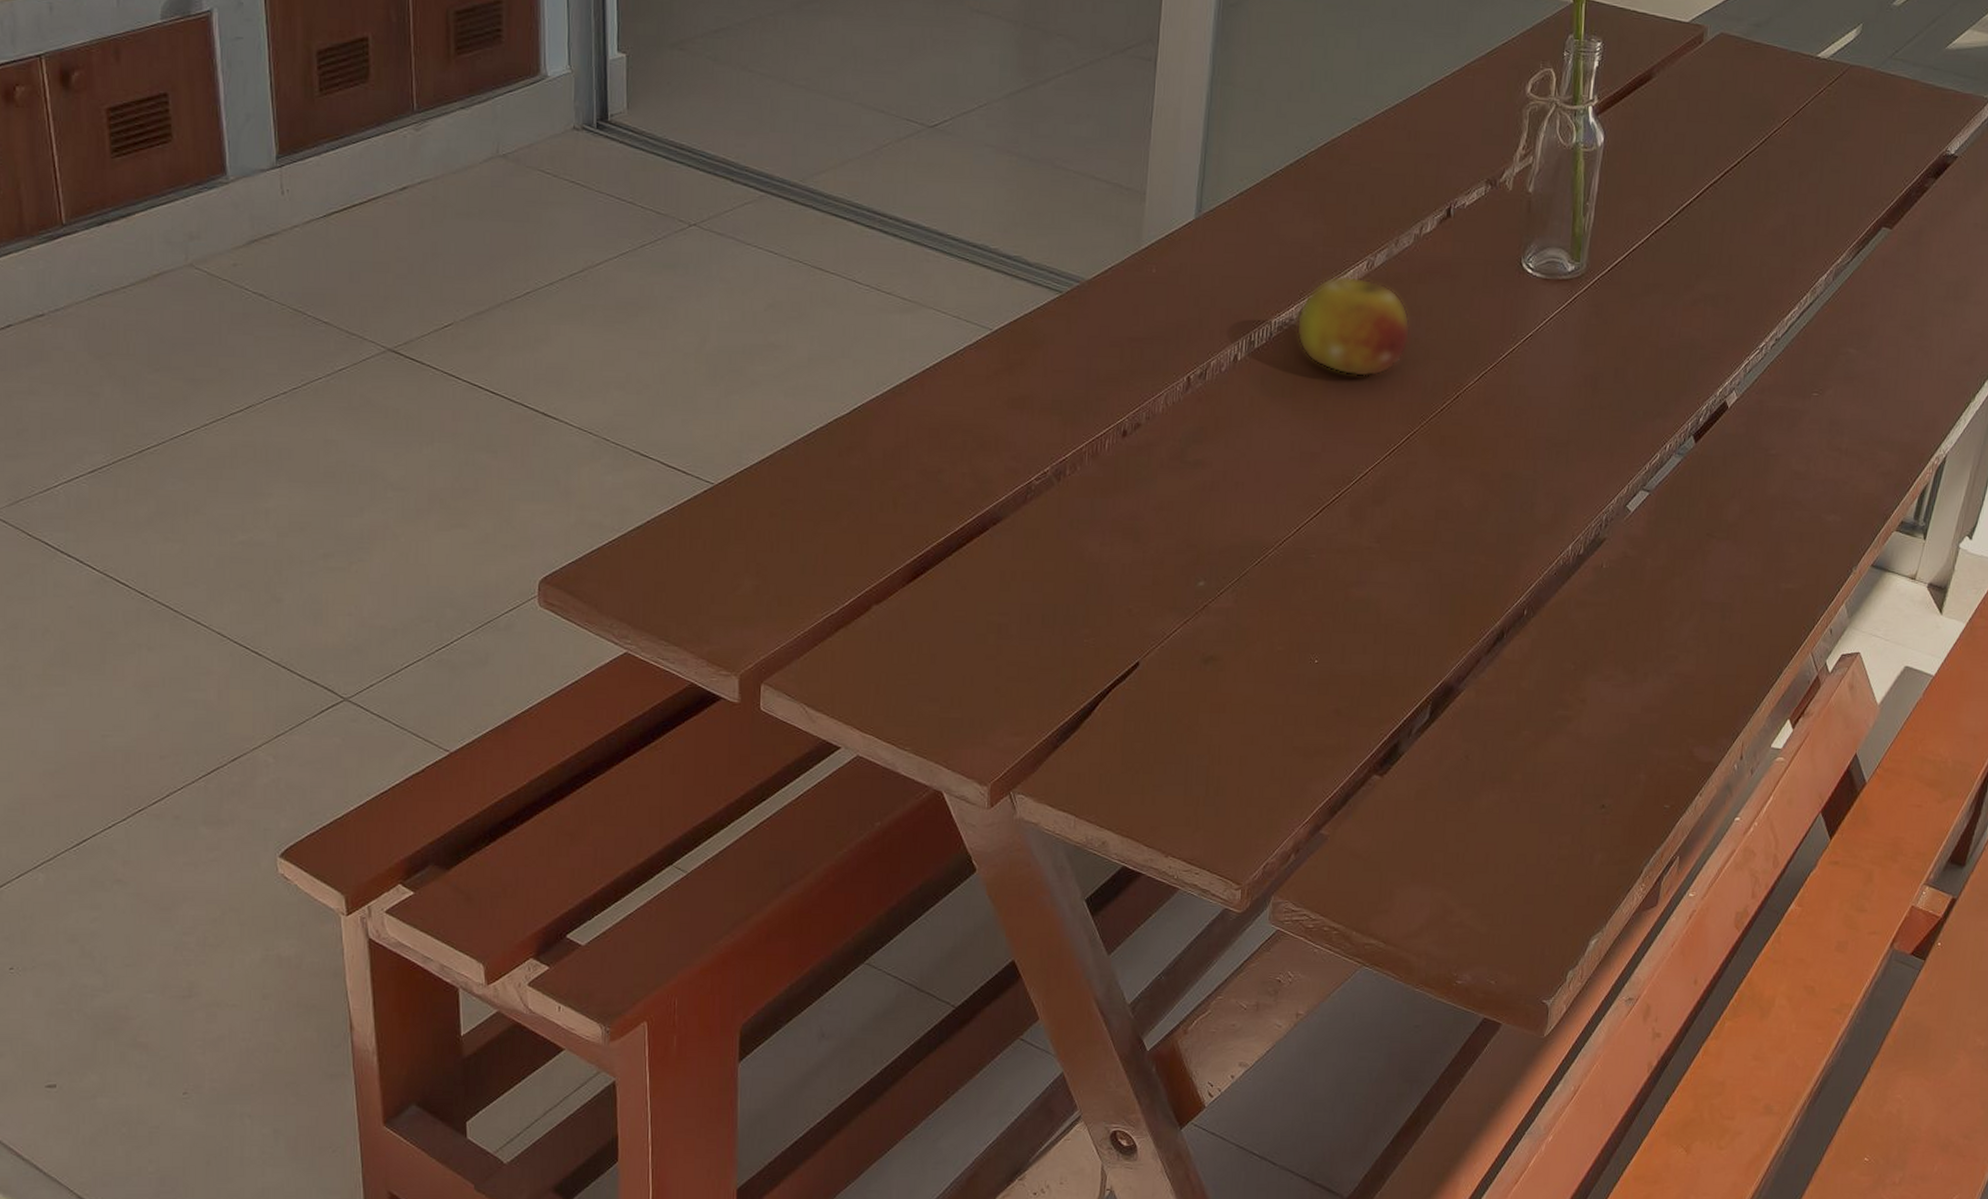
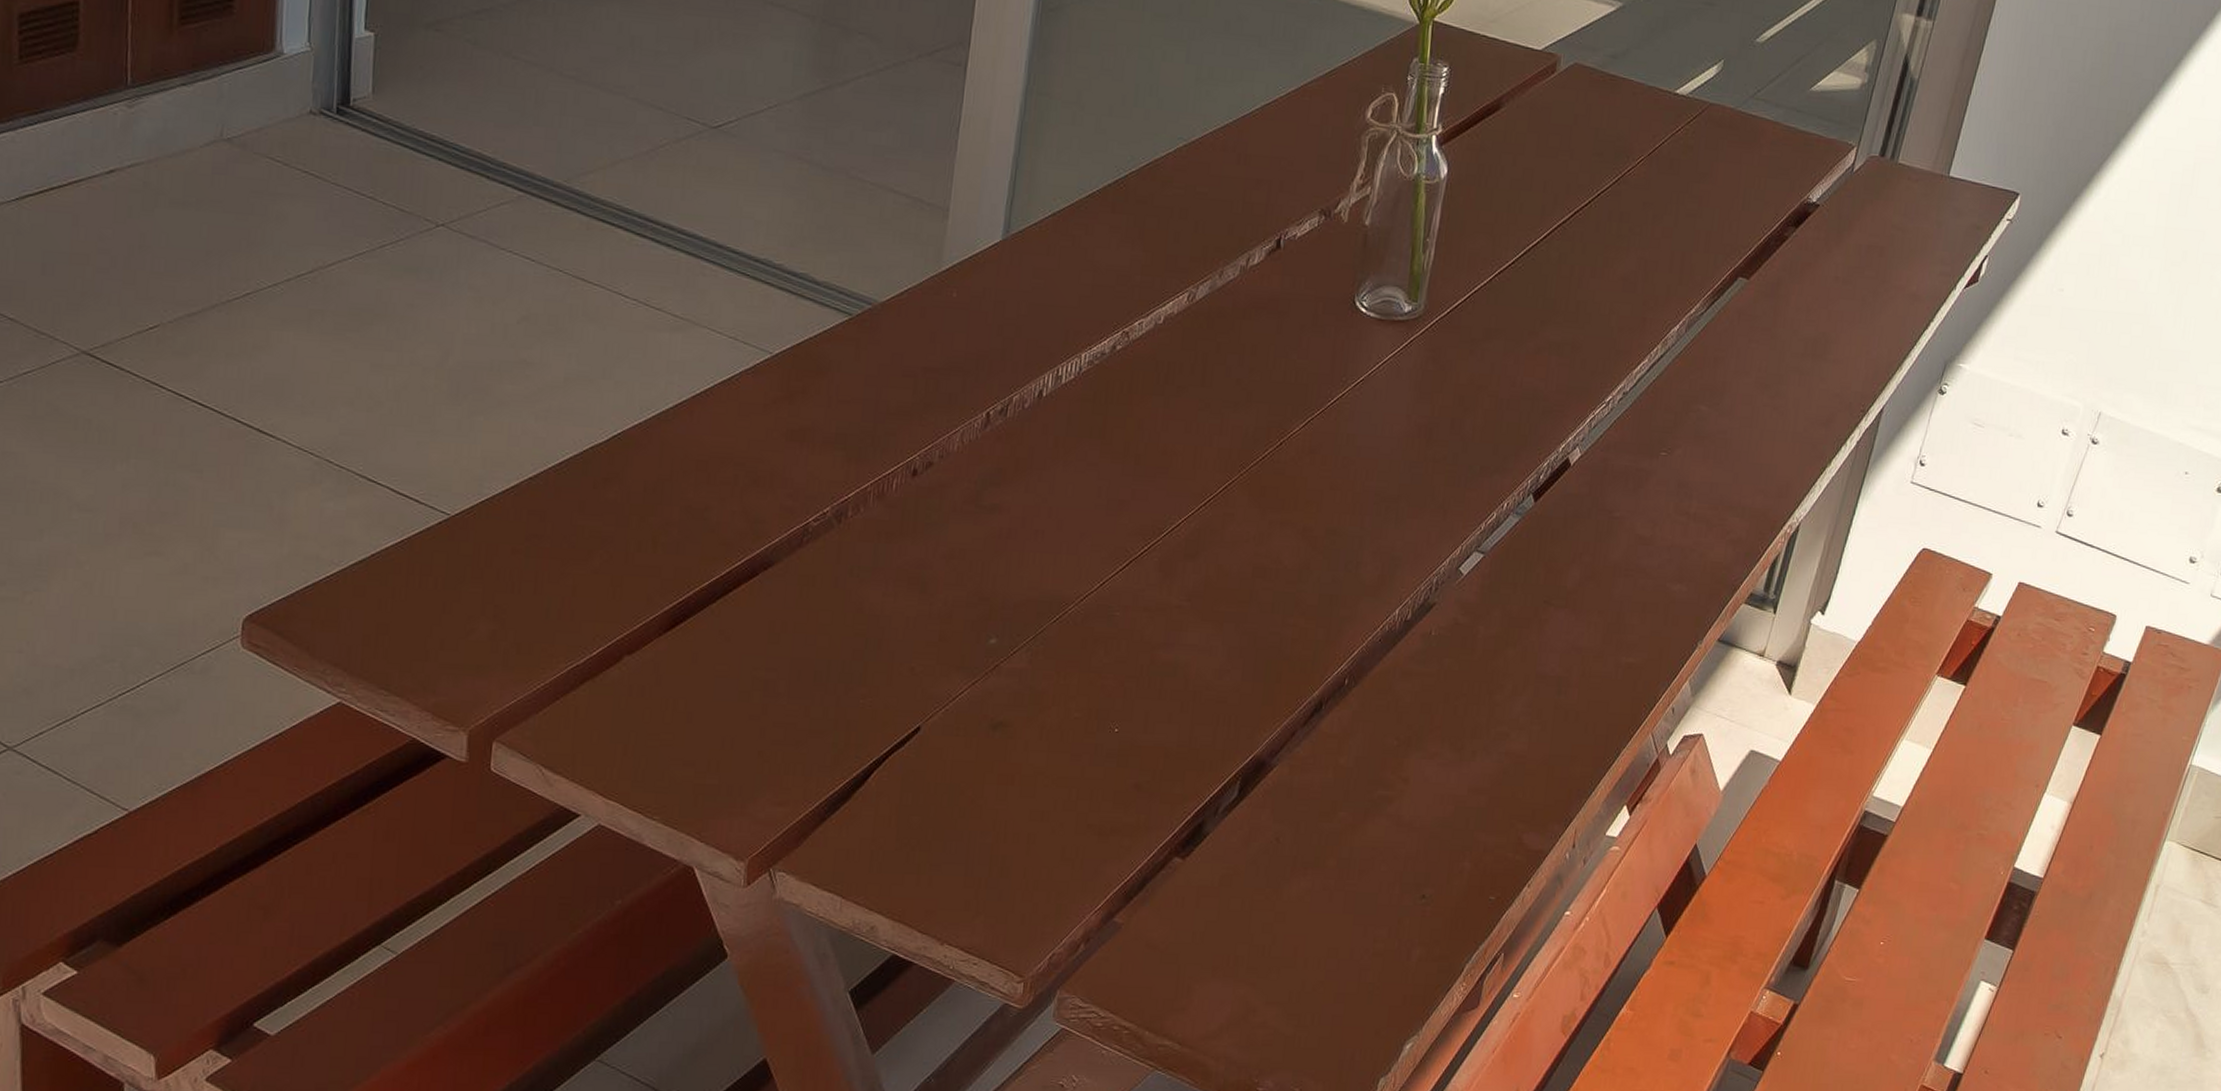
fruit: present [1296,275,1411,378] -> none [1108,307,1233,420]

